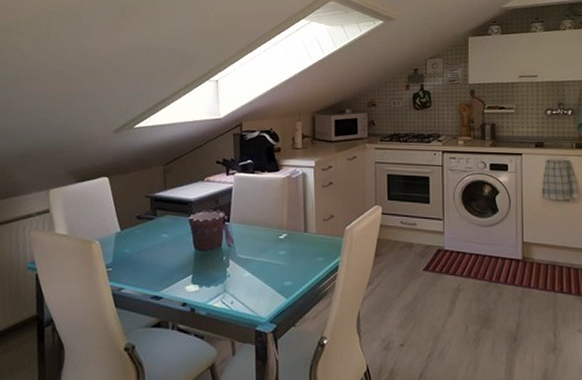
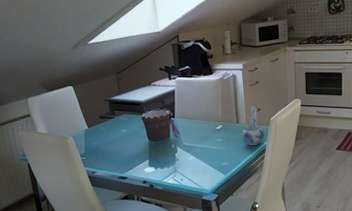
ceramic pitcher: none [309,211,338,262] -> present [241,106,265,146]

